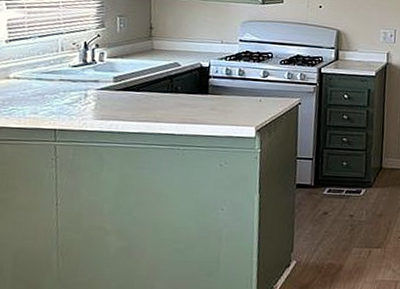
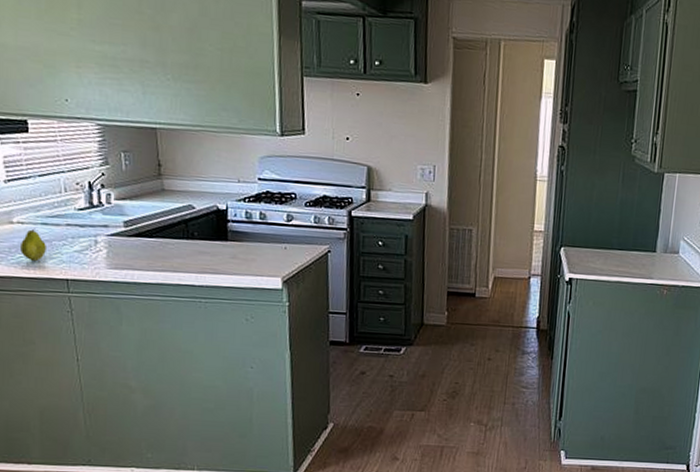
fruit: none [13,83,39,113] -> present [20,228,46,262]

